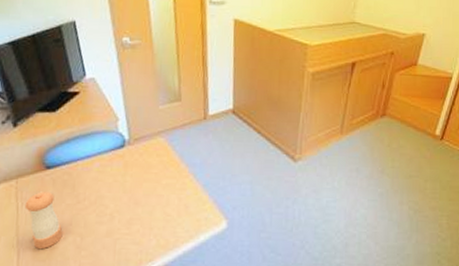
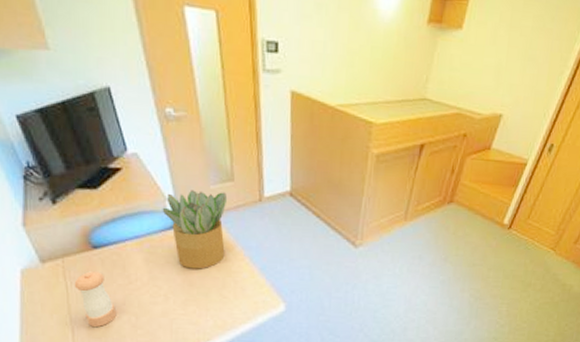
potted plant: none [113,110,175,187] -> present [162,190,228,269]

